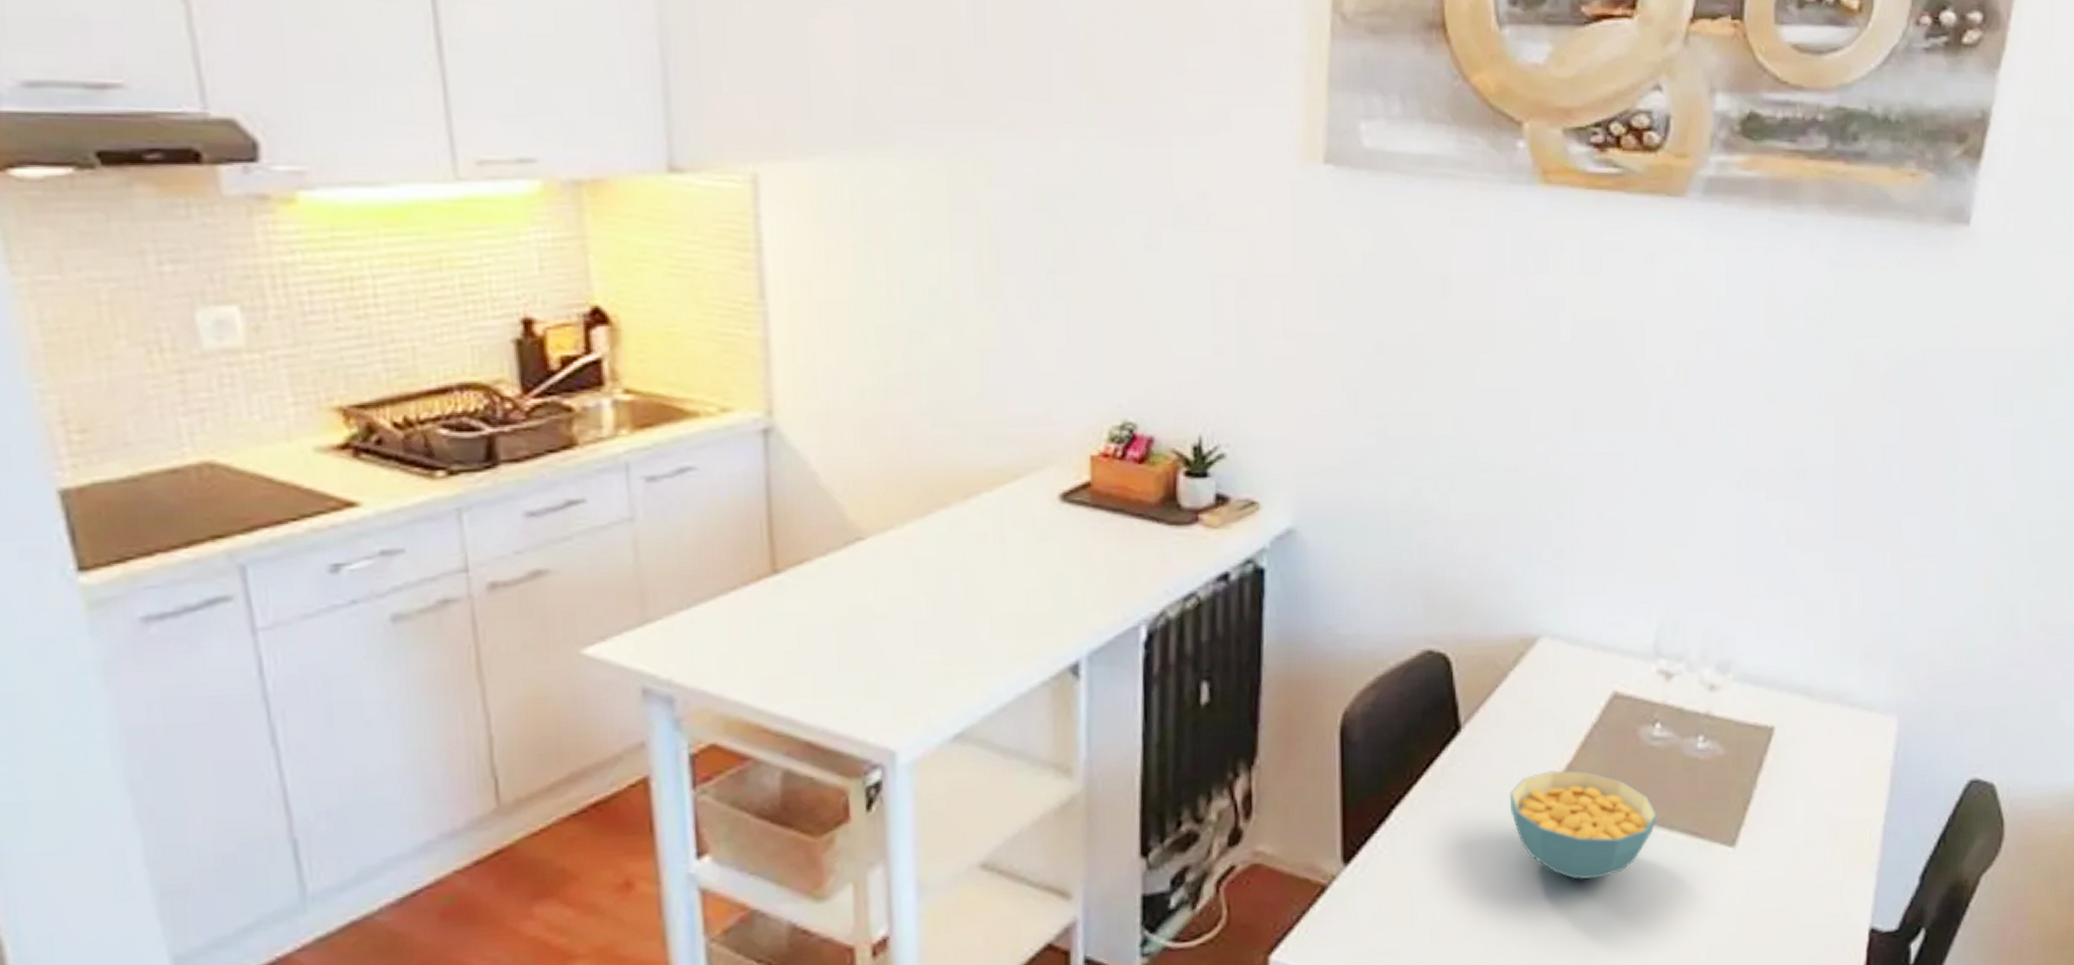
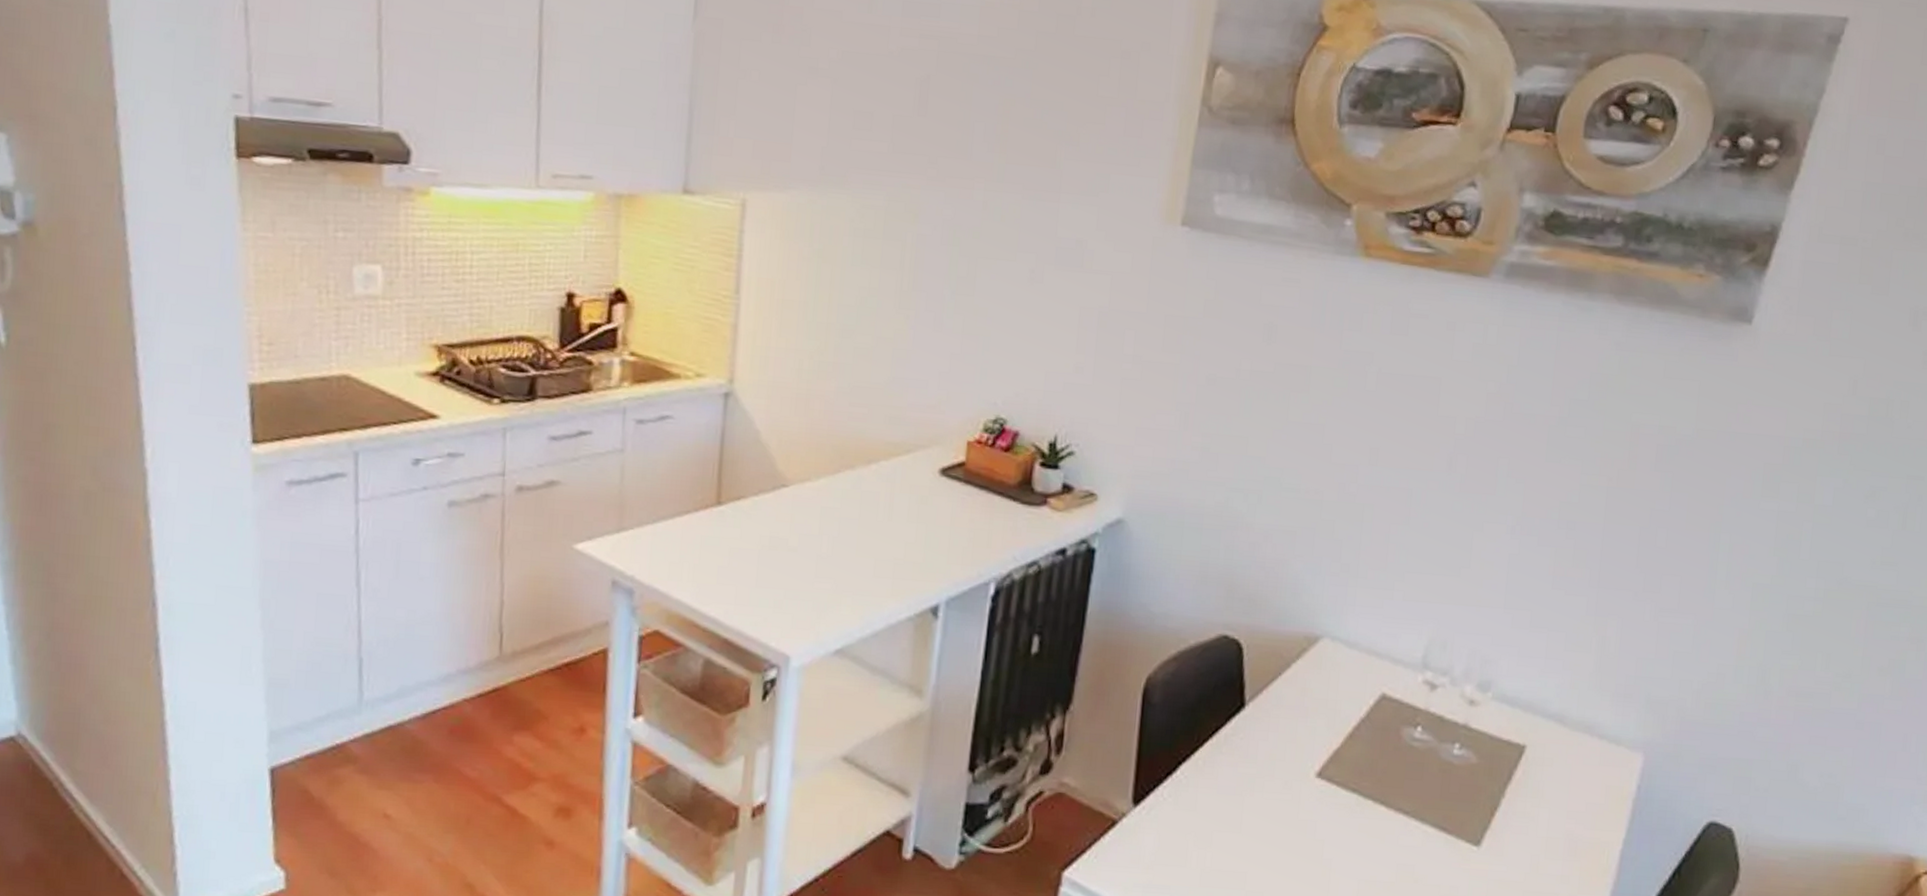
cereal bowl: present [1509,770,1658,880] -> none [1280,753,1411,854]

